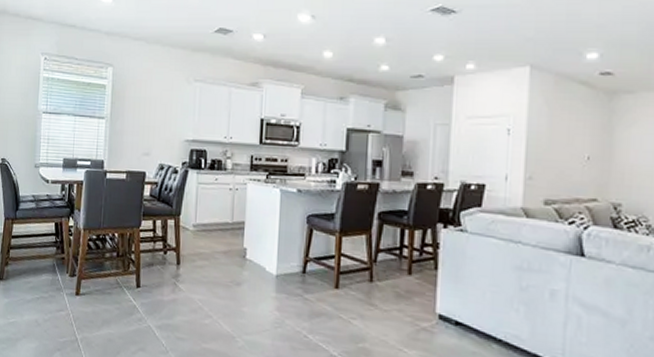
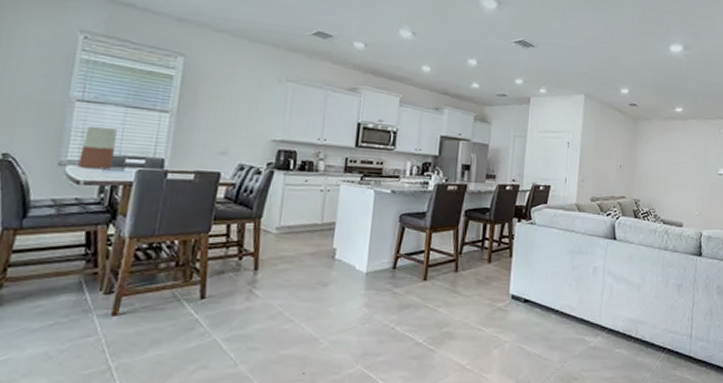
vase: none [47,133,70,171] -> present [78,125,117,170]

